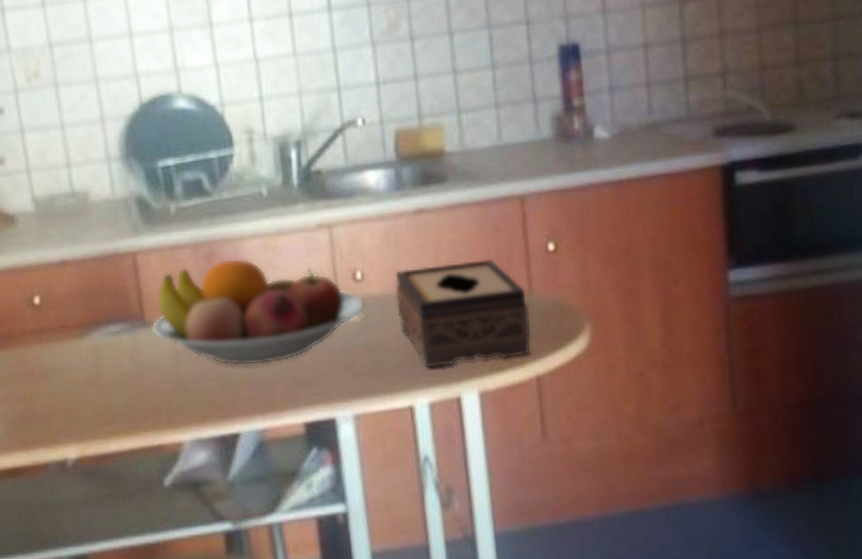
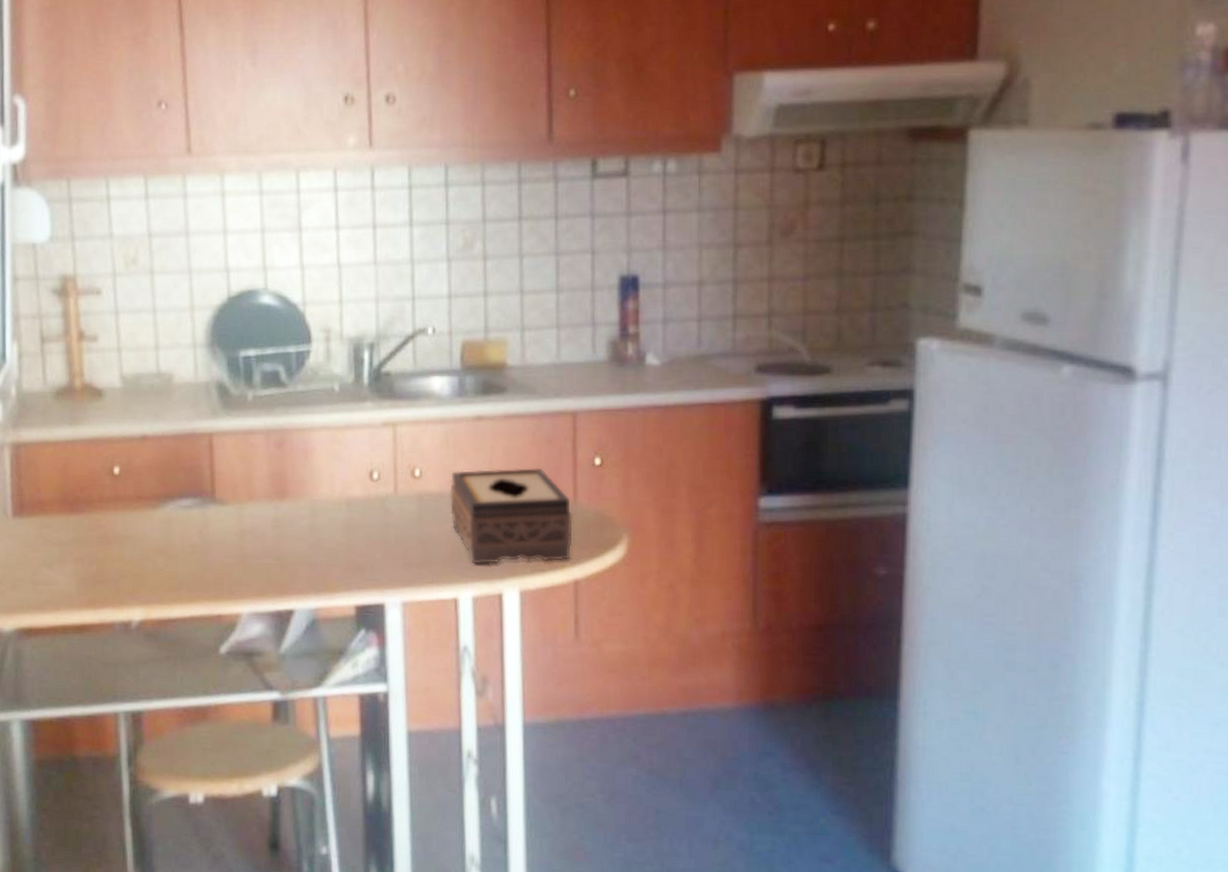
fruit bowl: present [151,257,366,367] -> none [220,446,421,549]

